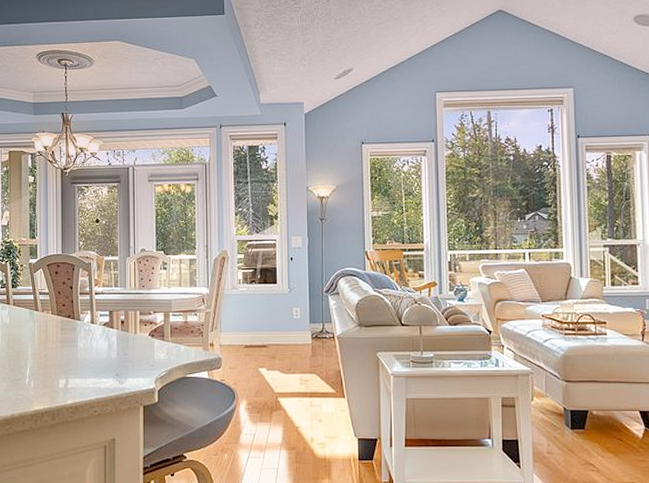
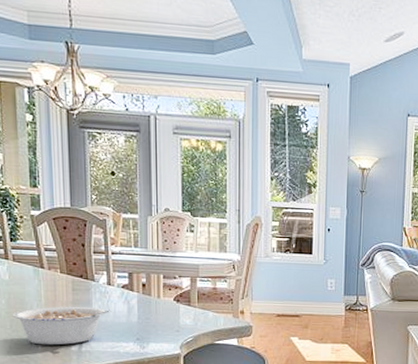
legume: none [10,345,94,383] -> present [12,306,111,345]

